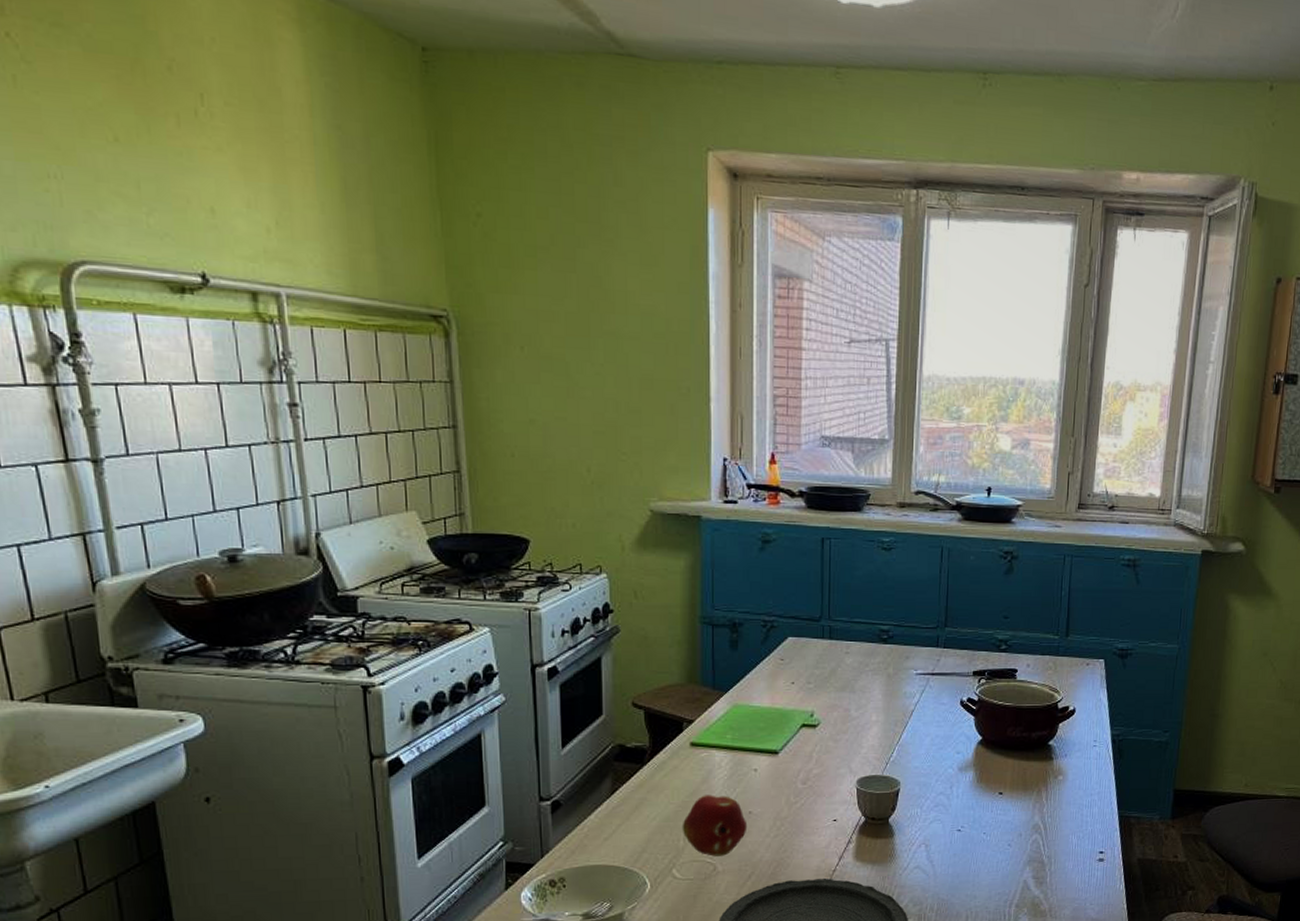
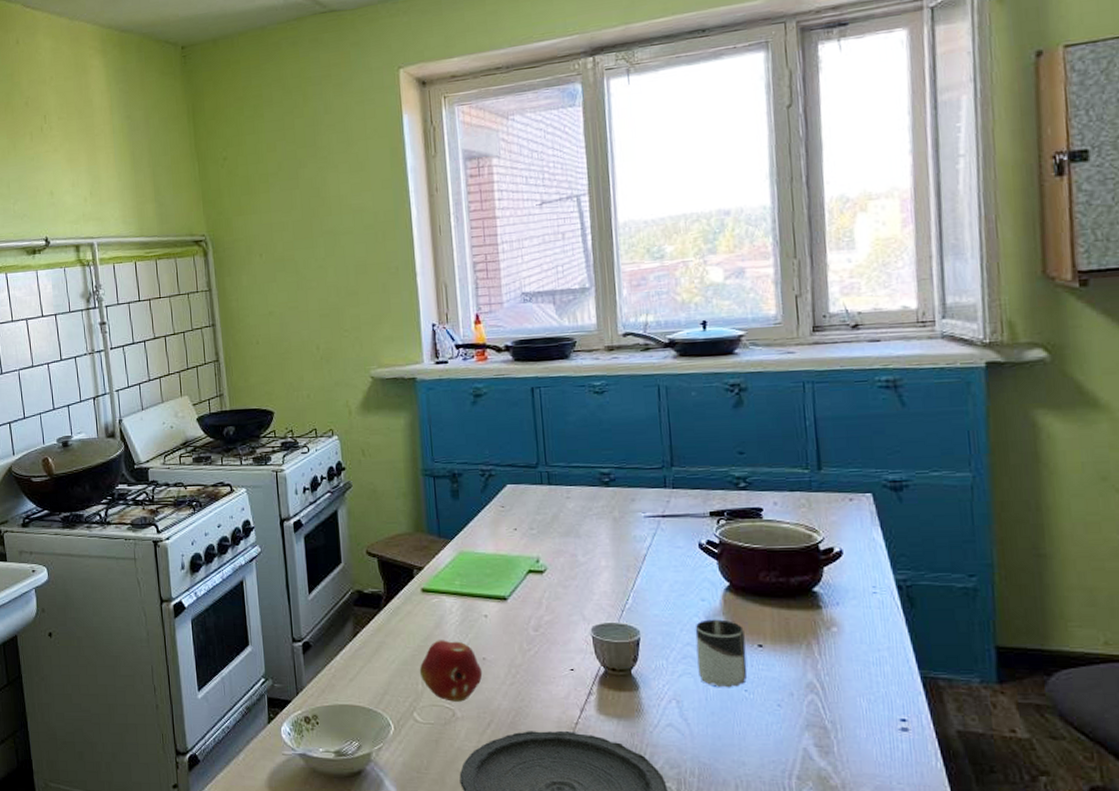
cup: none [947,770,989,832] -> present [695,619,748,688]

